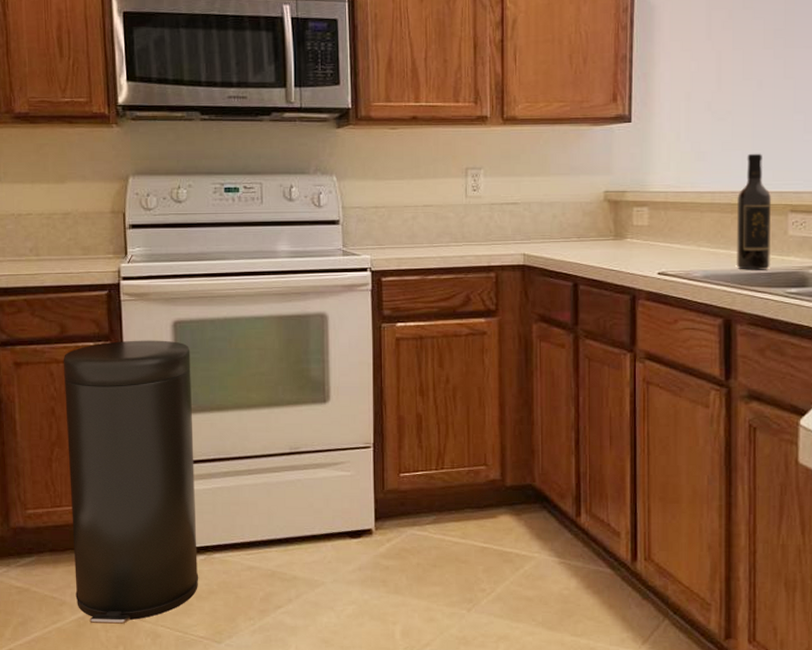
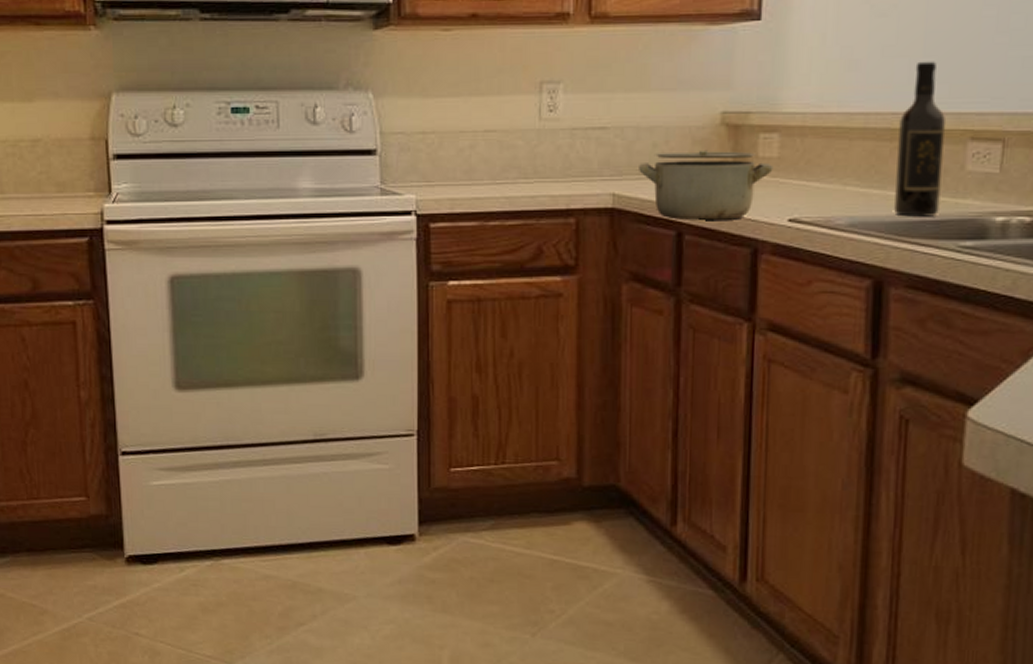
pedal bin: present [63,340,199,624] -> none [36,299,205,638]
saucepan: none [543,220,645,274] -> present [639,150,773,220]

